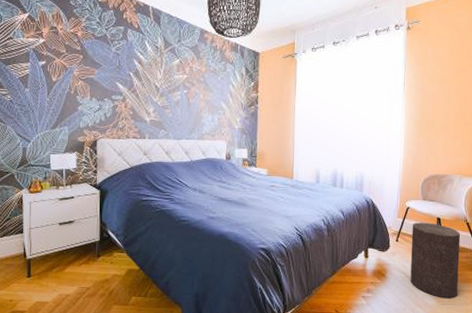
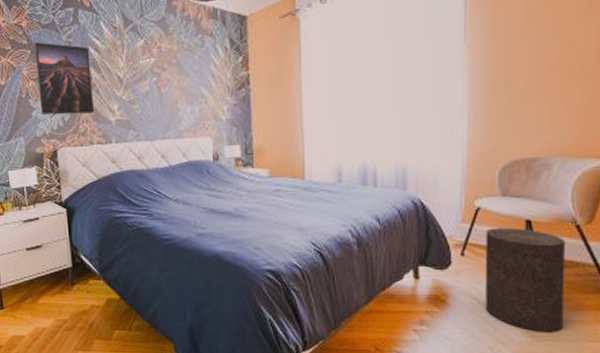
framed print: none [86,50,134,113] -> present [35,42,94,115]

